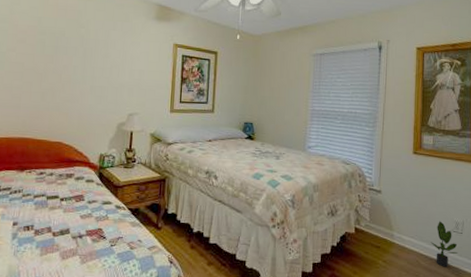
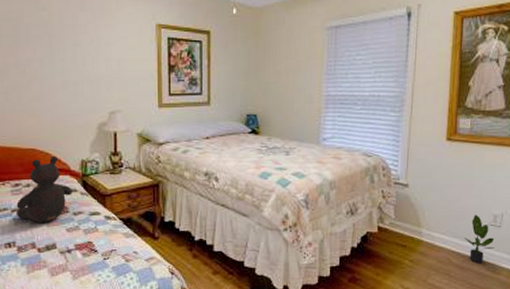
teddy bear: none [37,150,90,209] -> present [15,157,73,223]

